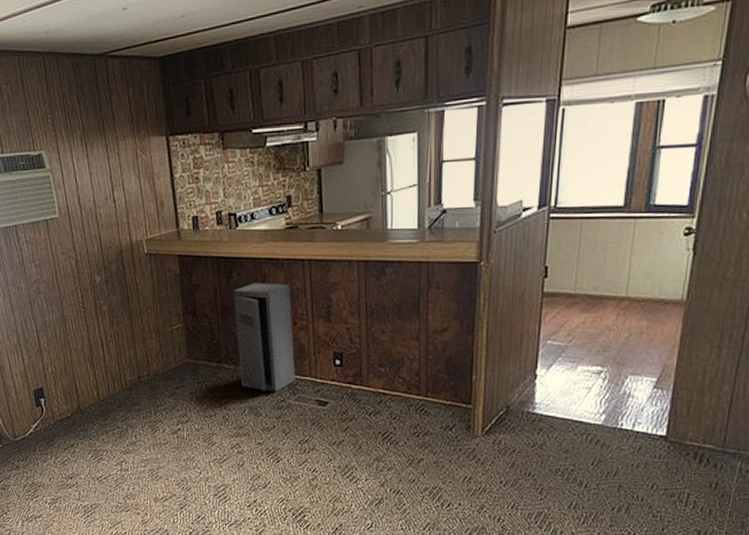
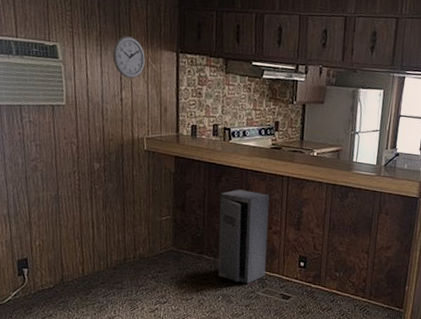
wall clock: none [99,128,134,175] -> present [112,36,145,79]

